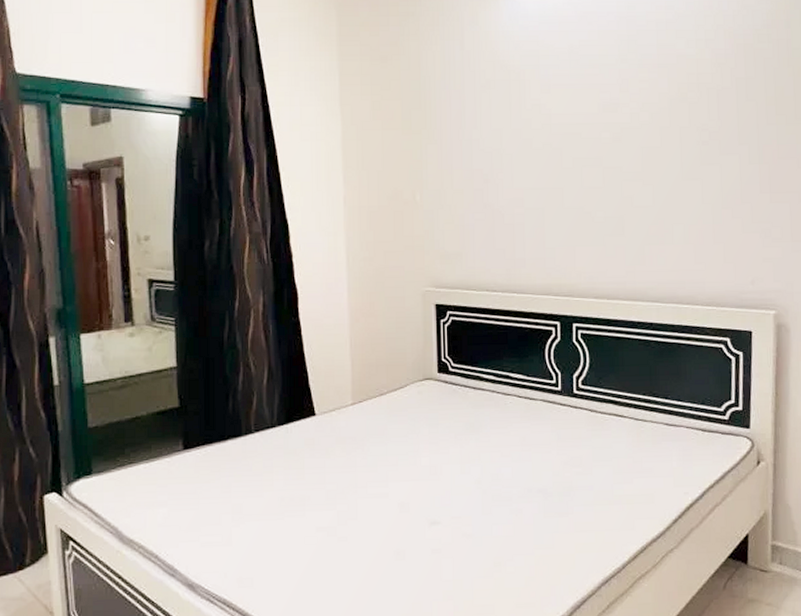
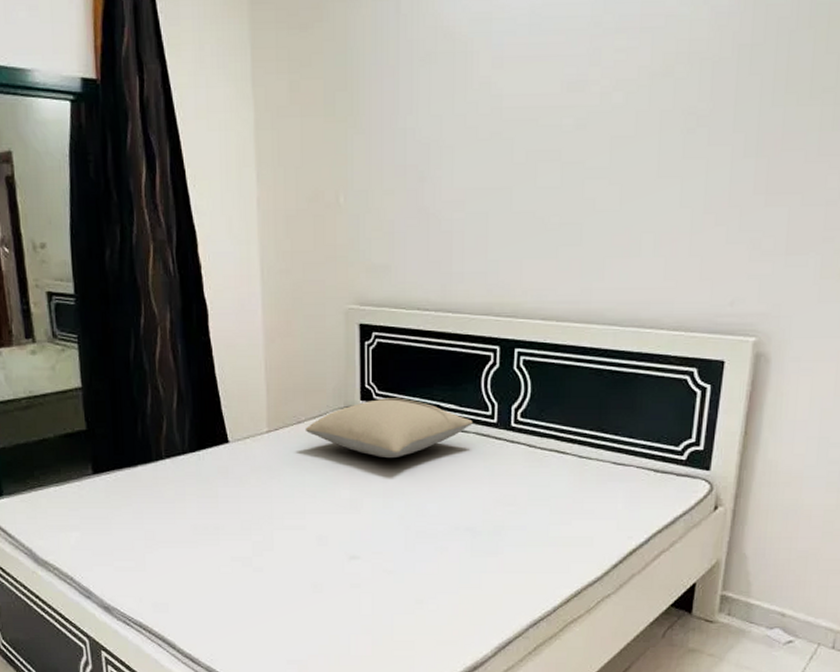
pillow: none [387,370,540,426] -> present [305,398,473,459]

